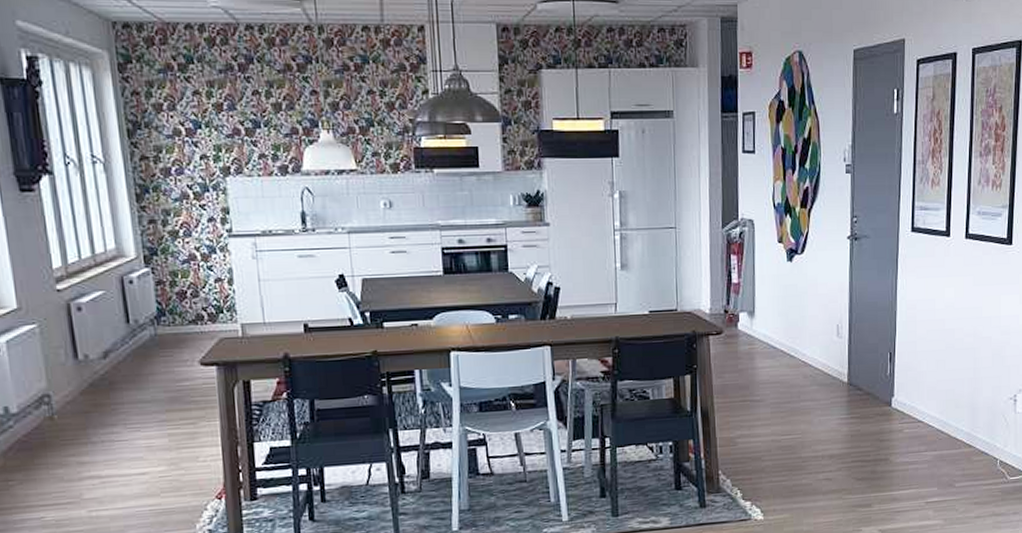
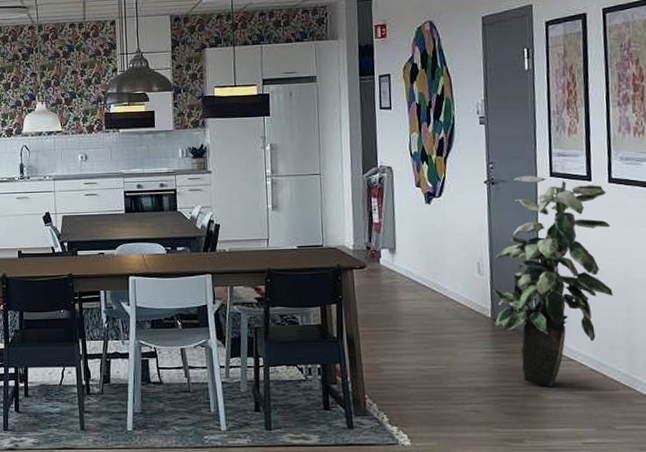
indoor plant: none [850,230,964,450] -> present [493,175,613,387]

